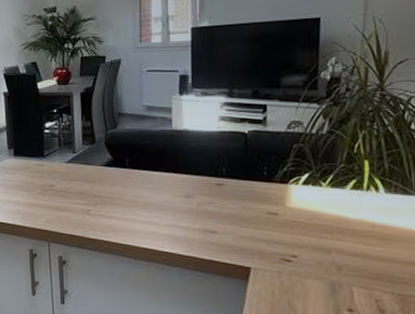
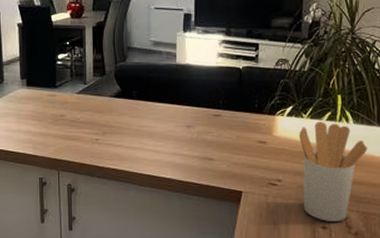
utensil holder: none [317,191,404,304] -> present [299,122,368,221]

